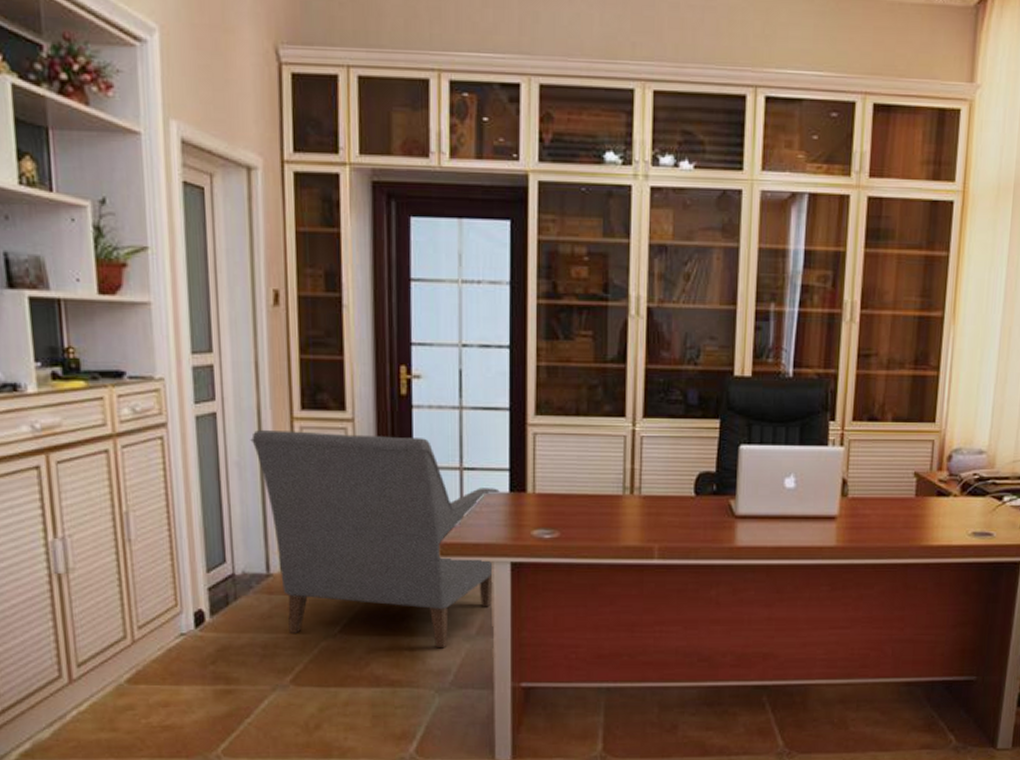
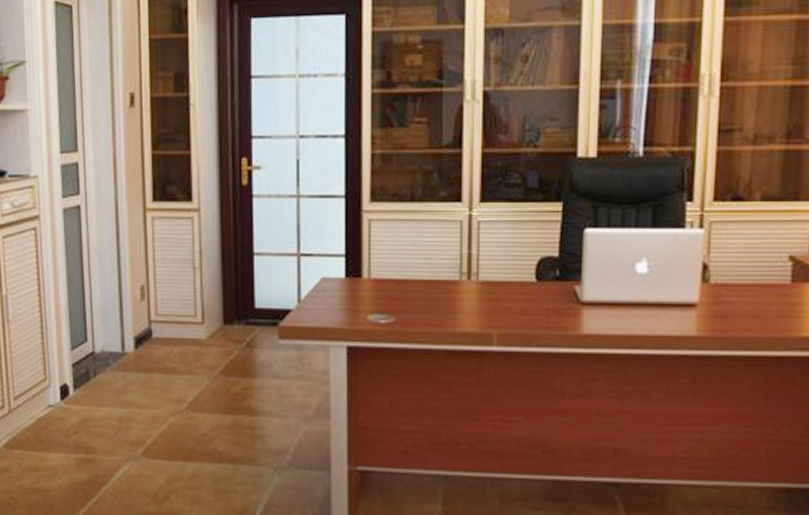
chair: present [250,429,500,649] -> none [109,220,336,429]

